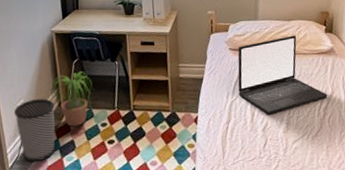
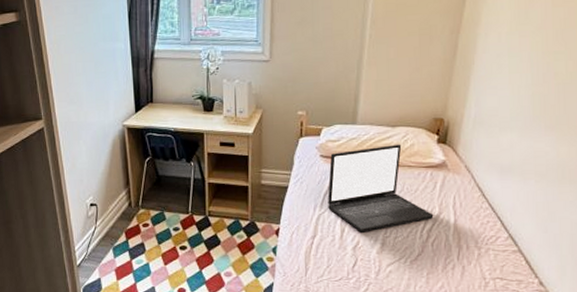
wastebasket: present [13,98,56,162] -> none [82,197,125,262]
potted plant: present [45,71,93,127] -> none [115,170,165,229]

